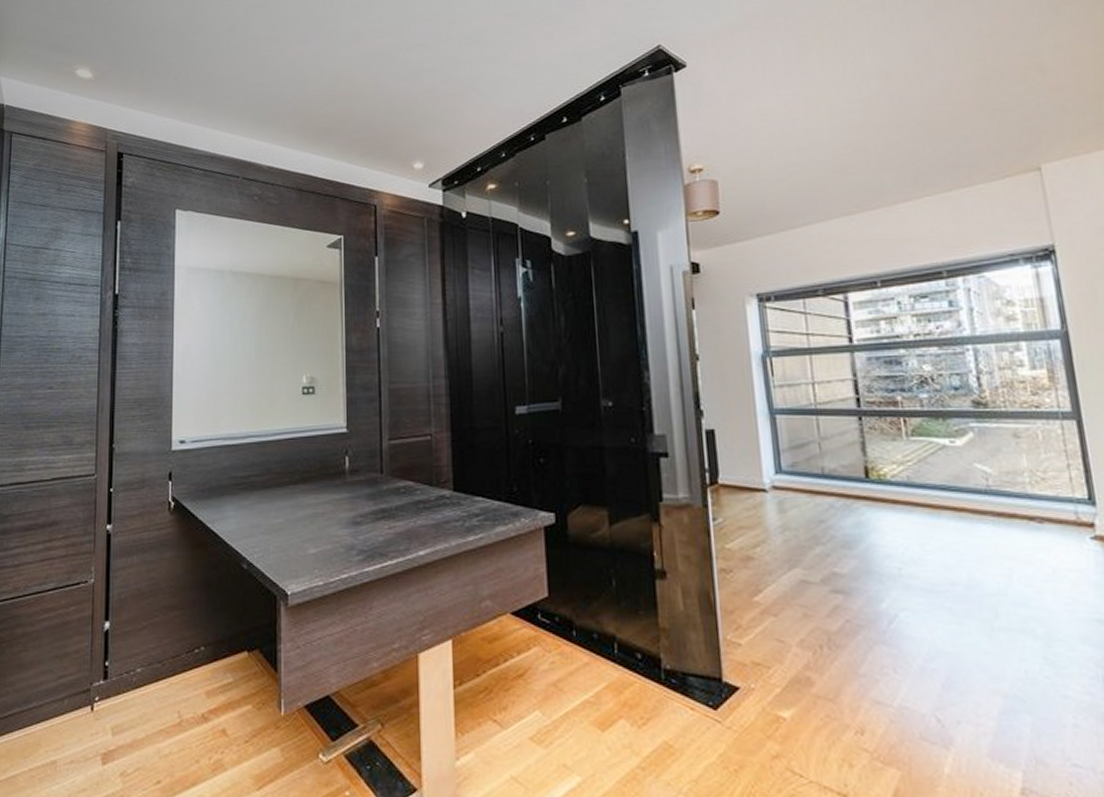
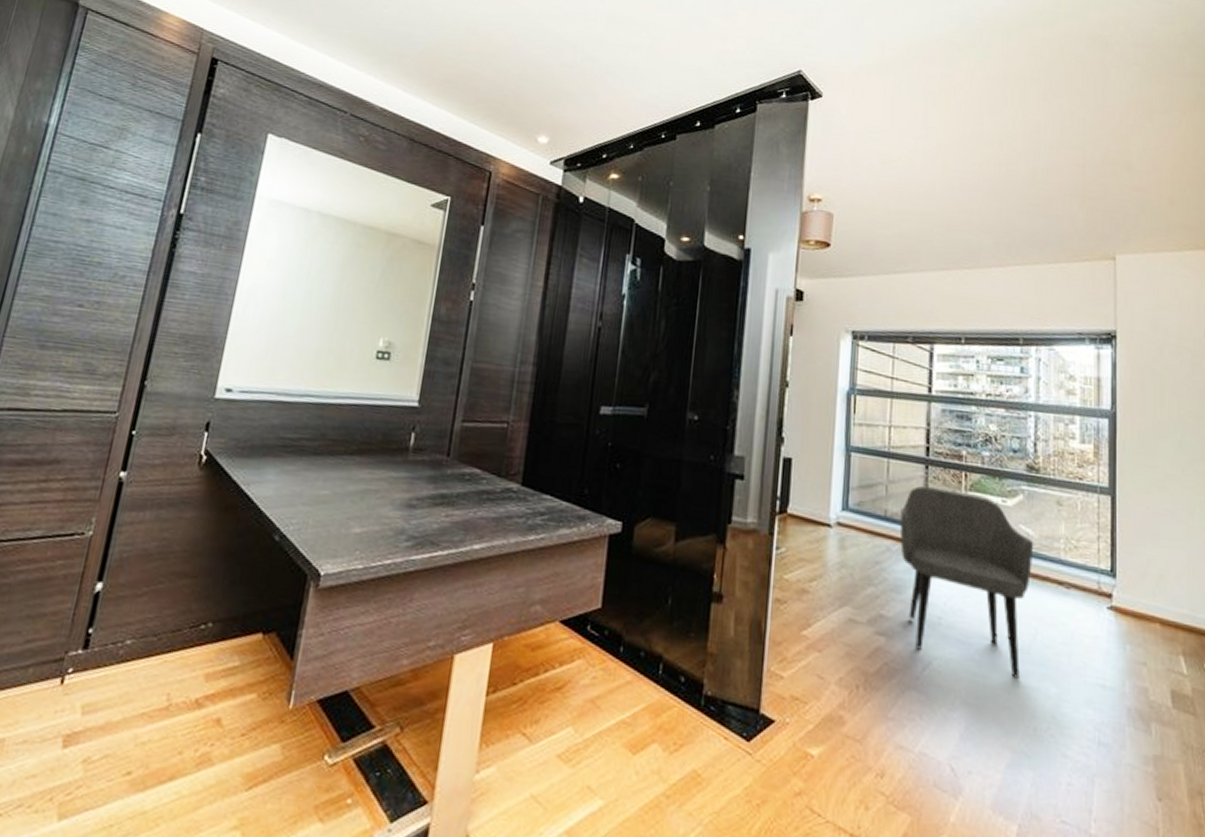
armchair: none [838,438,999,622] -> present [899,486,1034,679]

